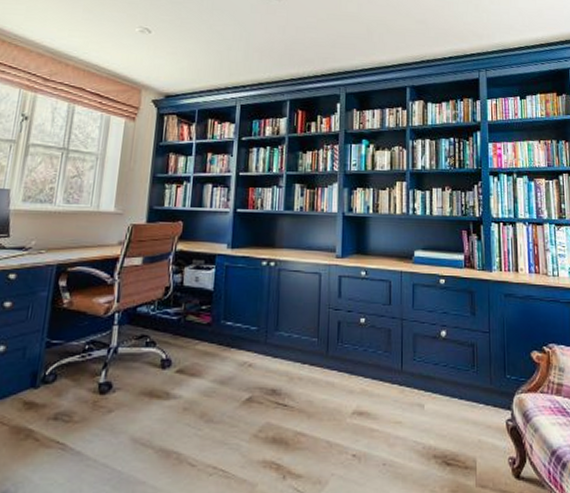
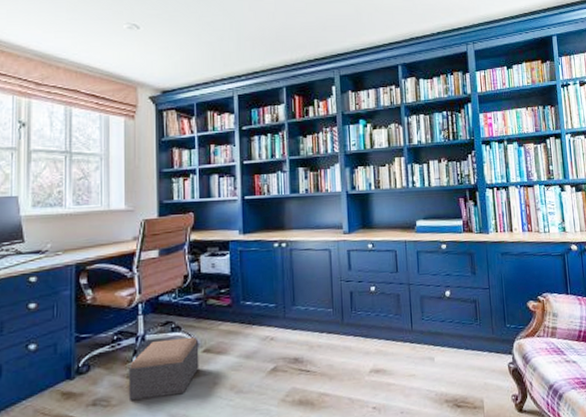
footstool: none [92,354,173,419] -> present [128,337,199,401]

